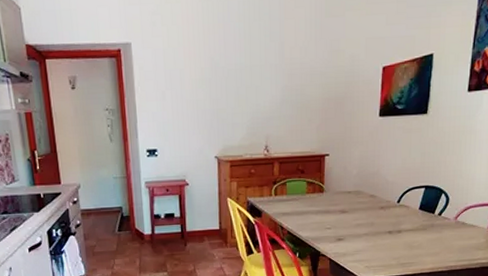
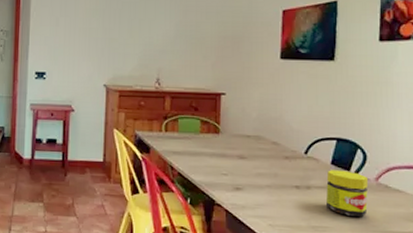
jar: none [413,213,449,251] -> present [326,170,369,216]

